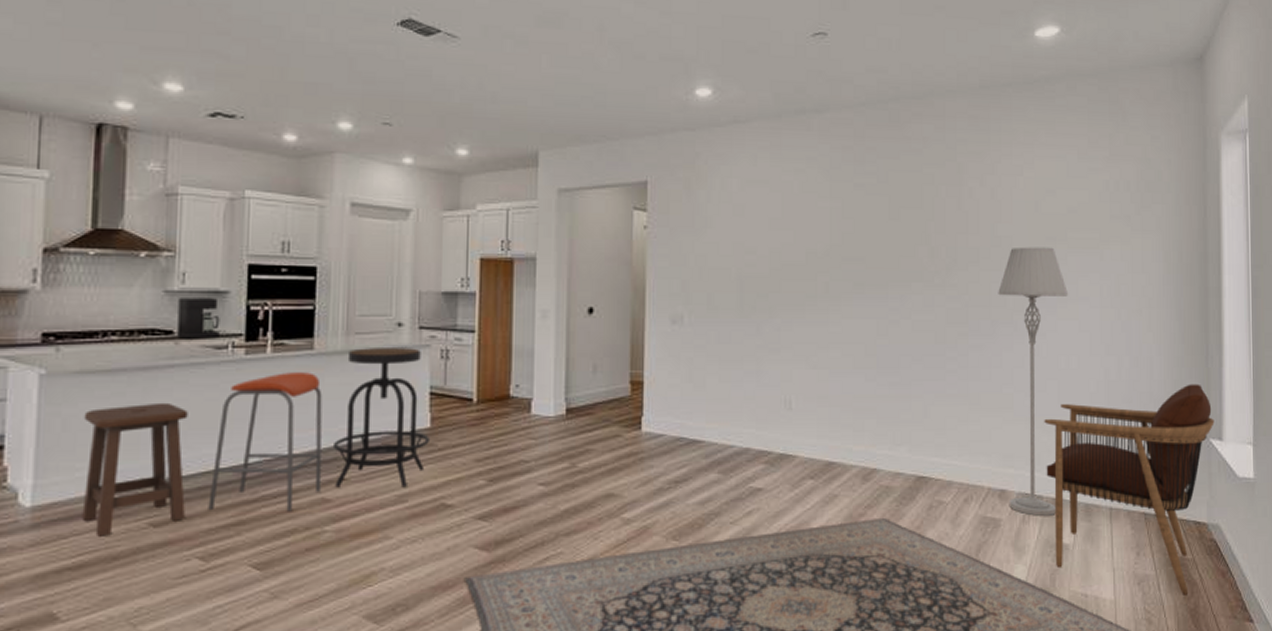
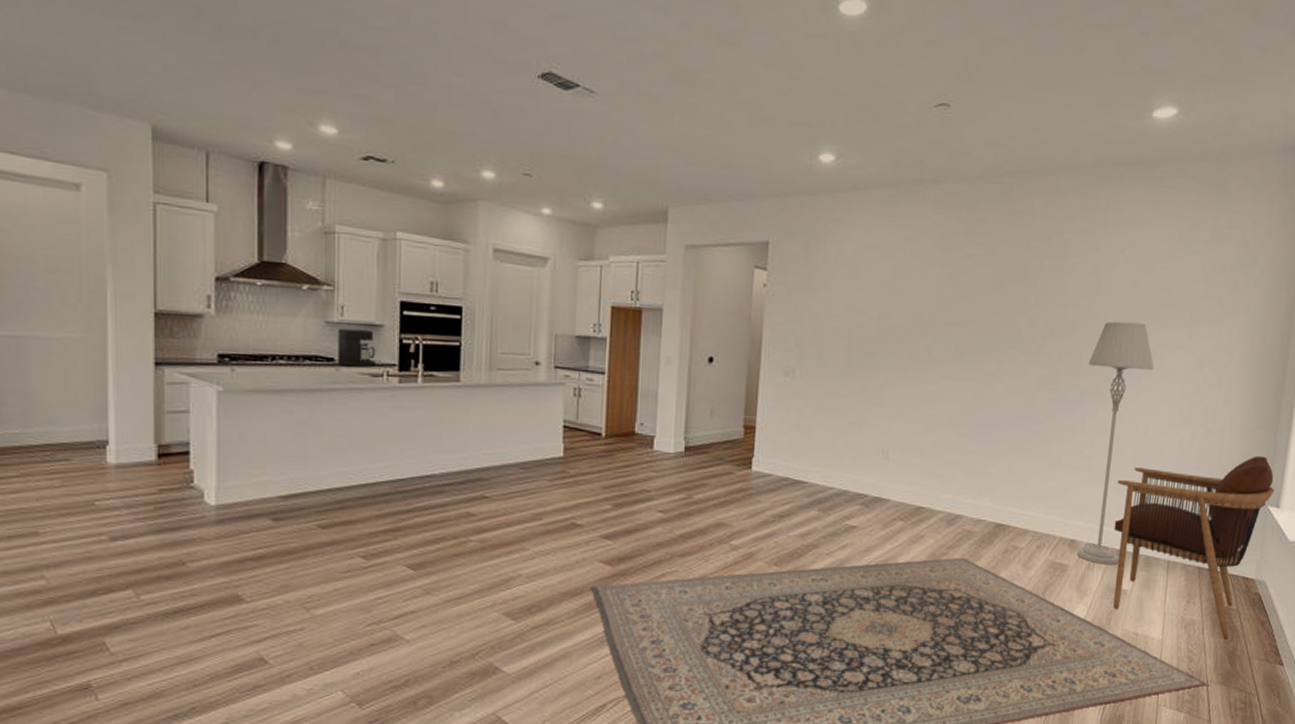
stool: present [82,402,188,537] -> none [258,421,349,534]
bar stool: present [208,372,322,512] -> none [368,401,468,523]
bar stool: present [332,348,431,488] -> none [476,383,564,508]

